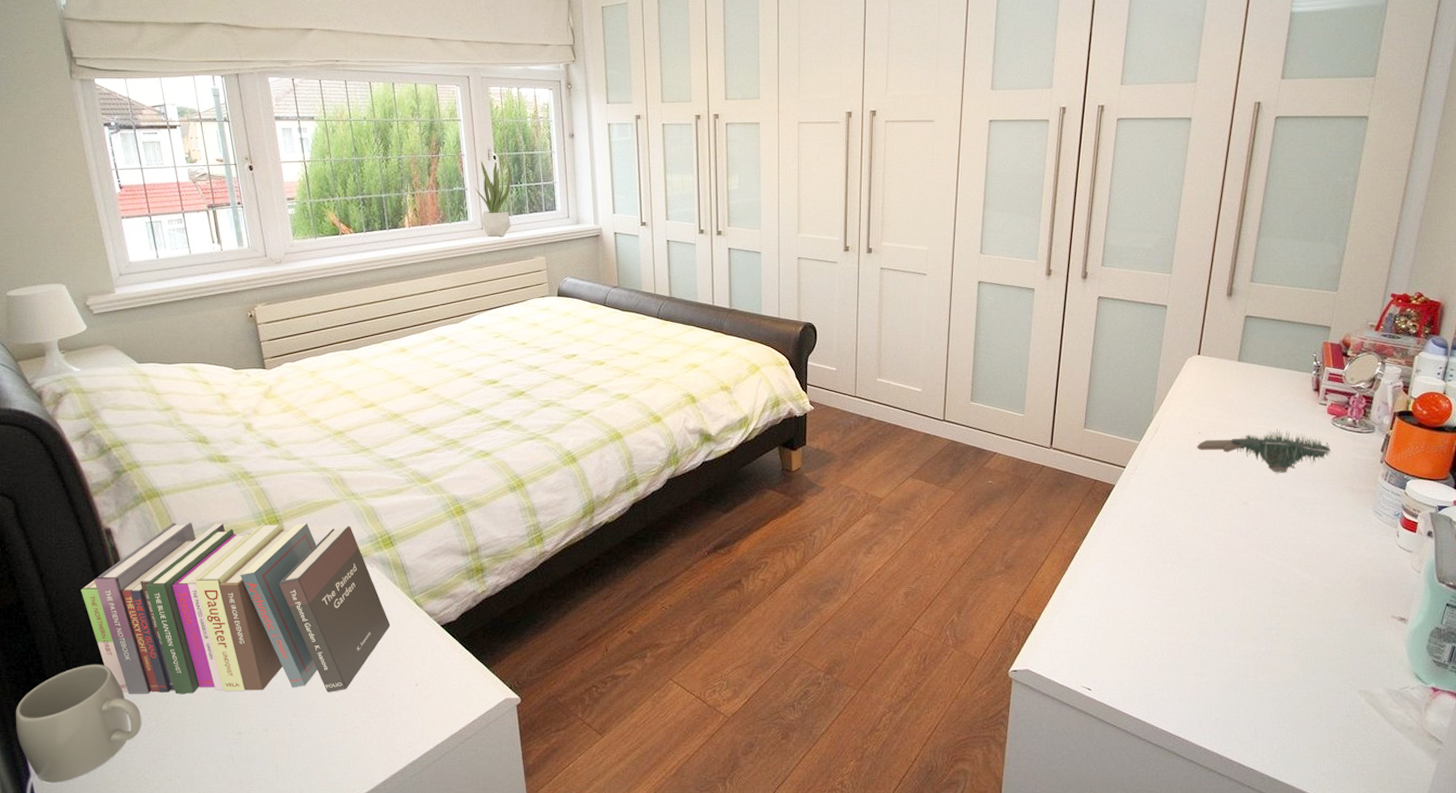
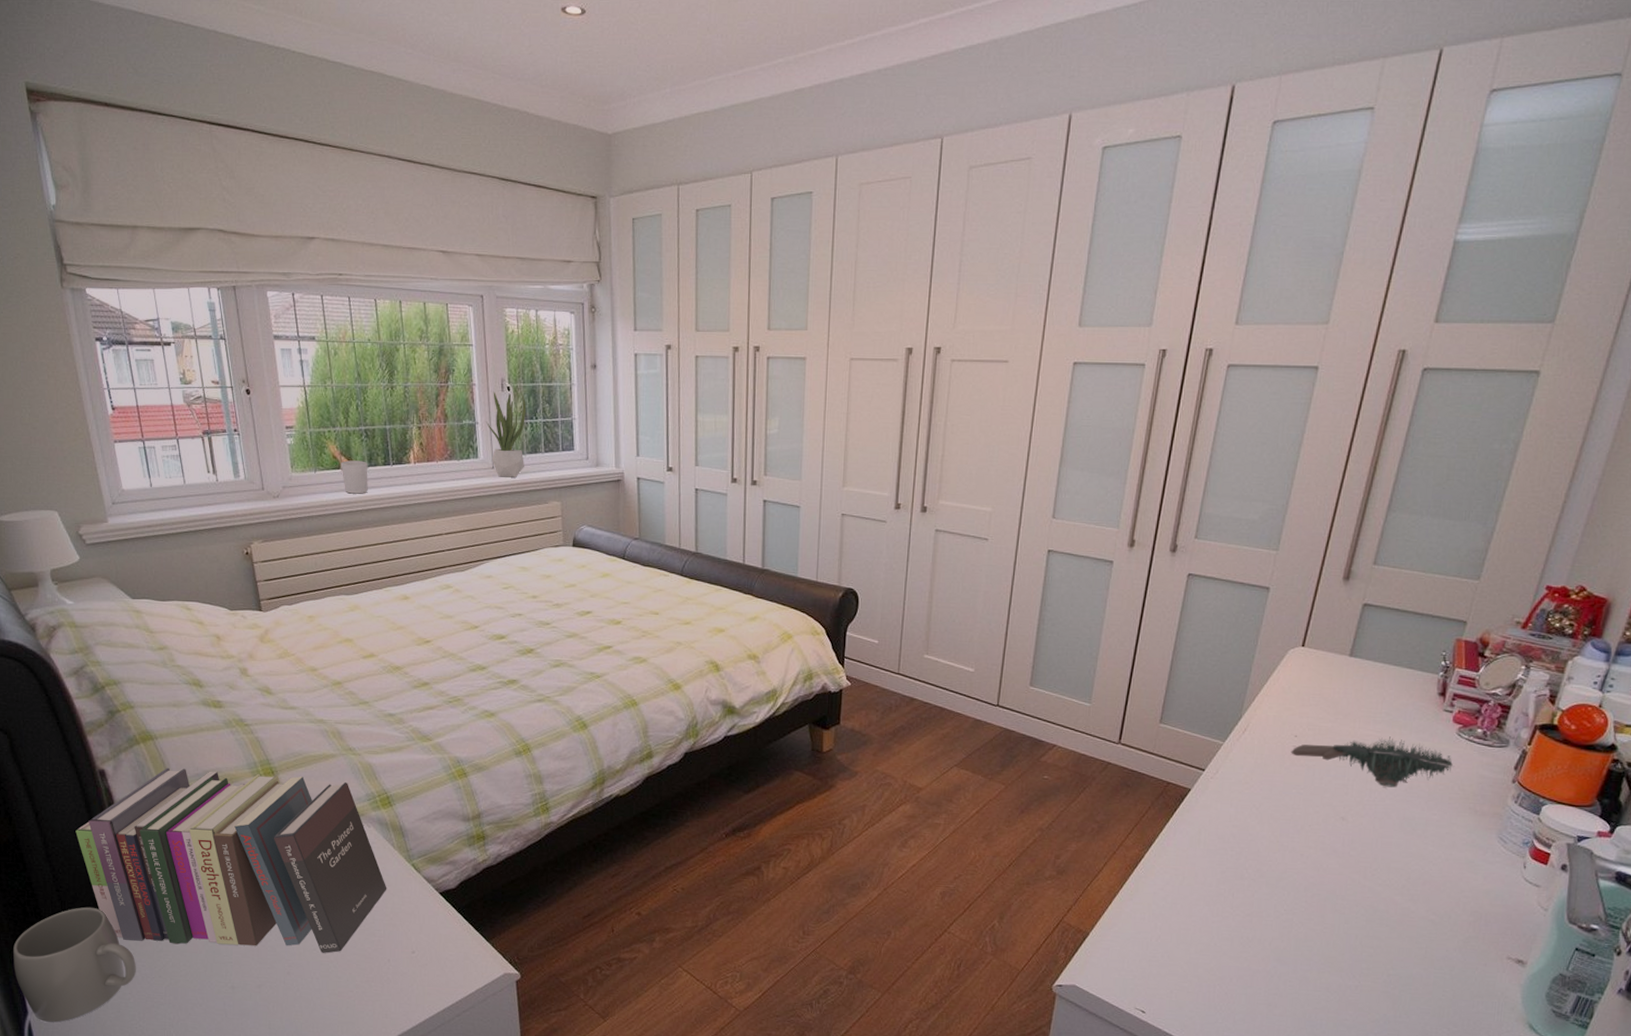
candle holder: none [340,227,366,257] -> present [341,460,368,494]

